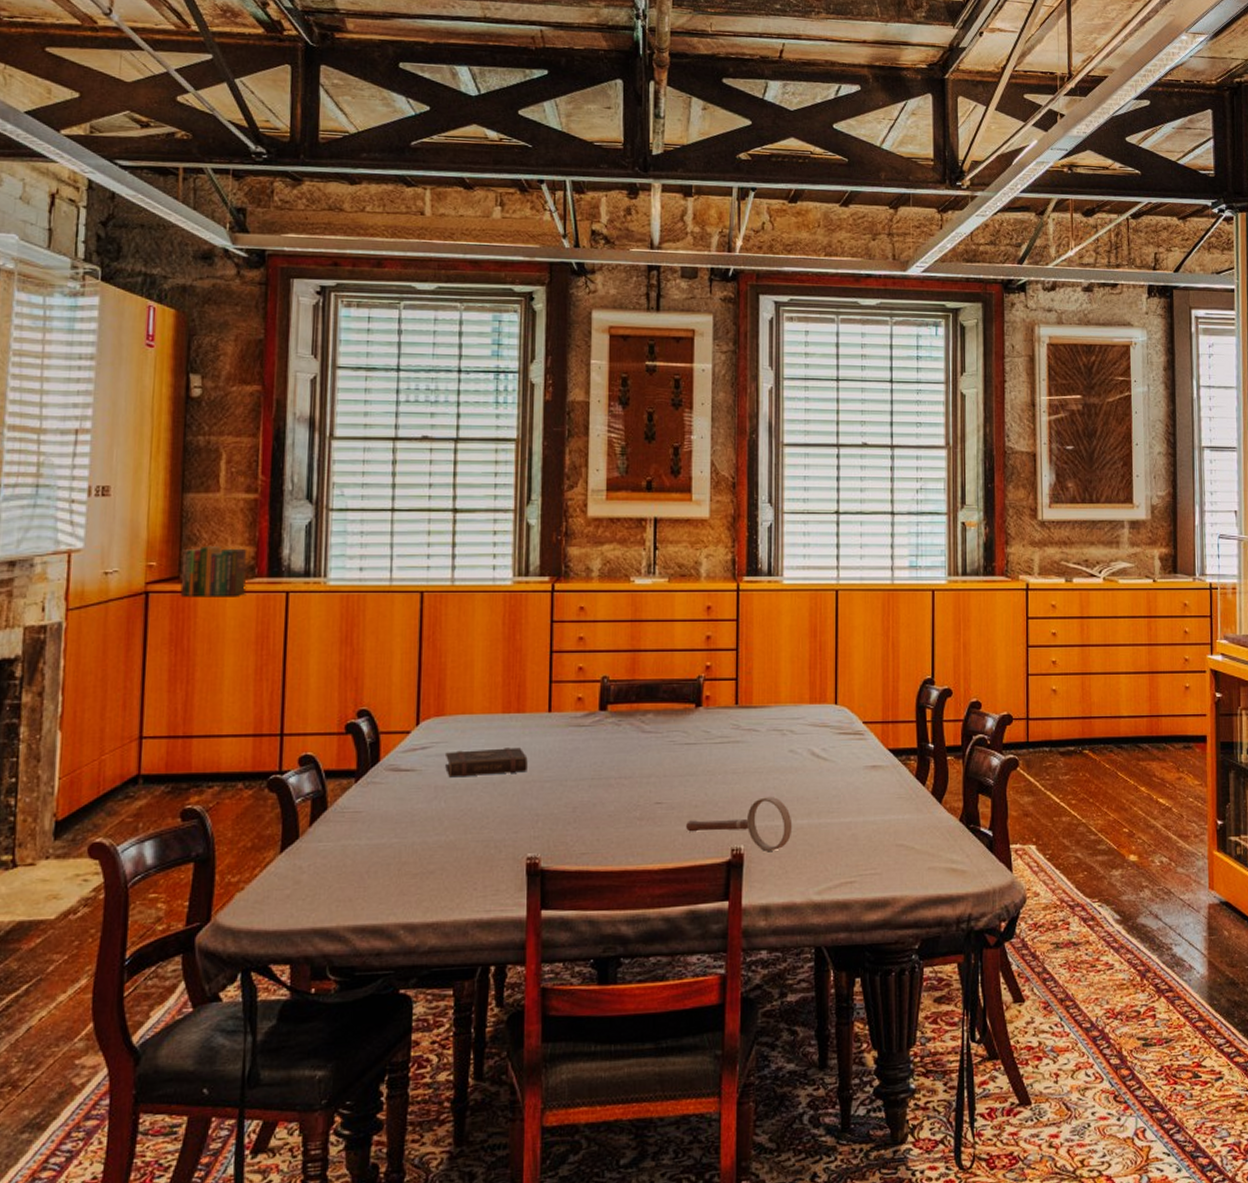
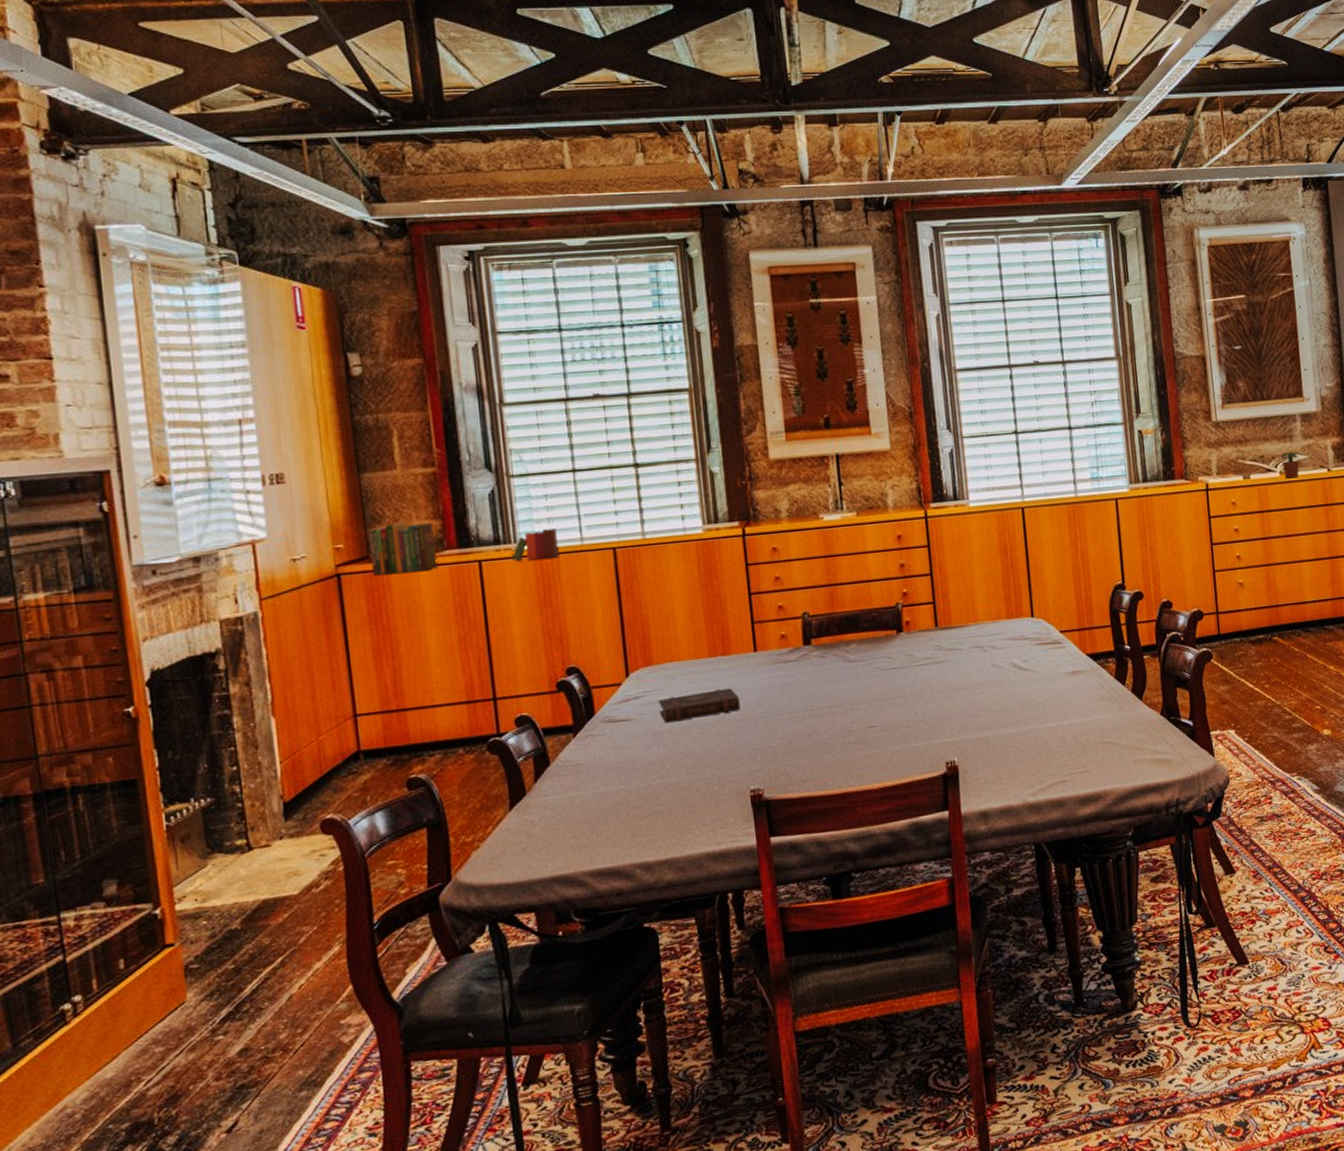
books: none [319,566,367,596] -> present [512,528,559,561]
magnifying glass: present [686,796,793,851] -> none [900,709,1003,761]
potted plant: none [1106,558,1128,586] -> present [1281,451,1303,479]

